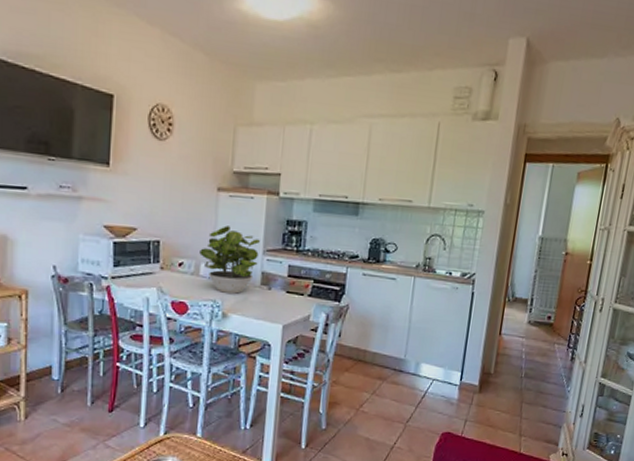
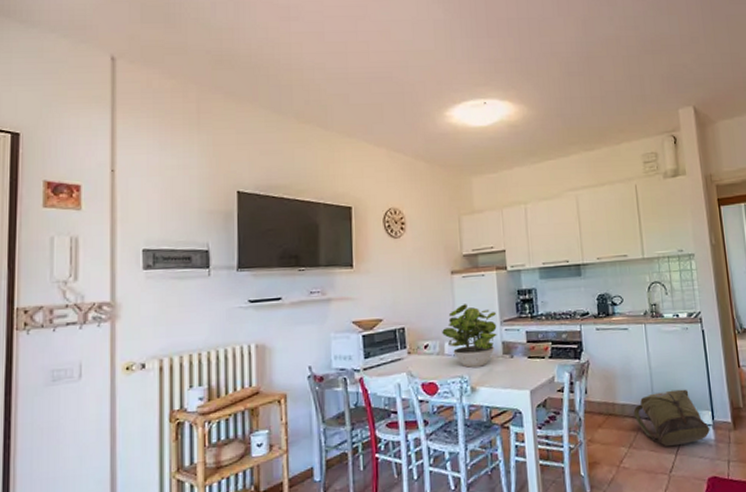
backpack: none [383,346,456,400] -> present [633,389,710,447]

